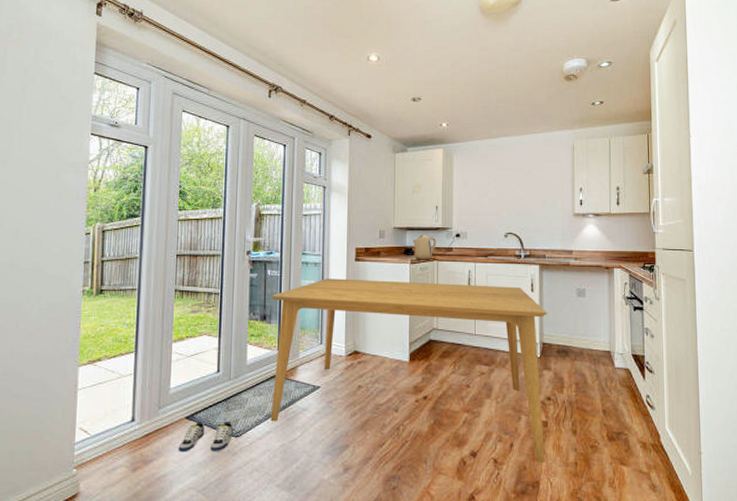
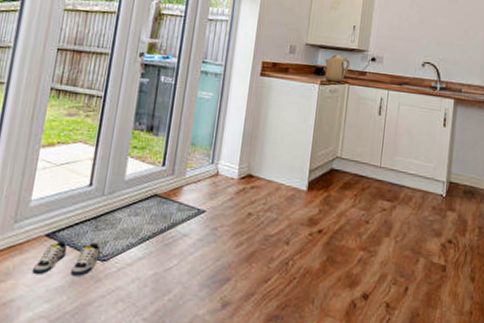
dining table: present [270,278,548,463] -> none [145,91,458,310]

